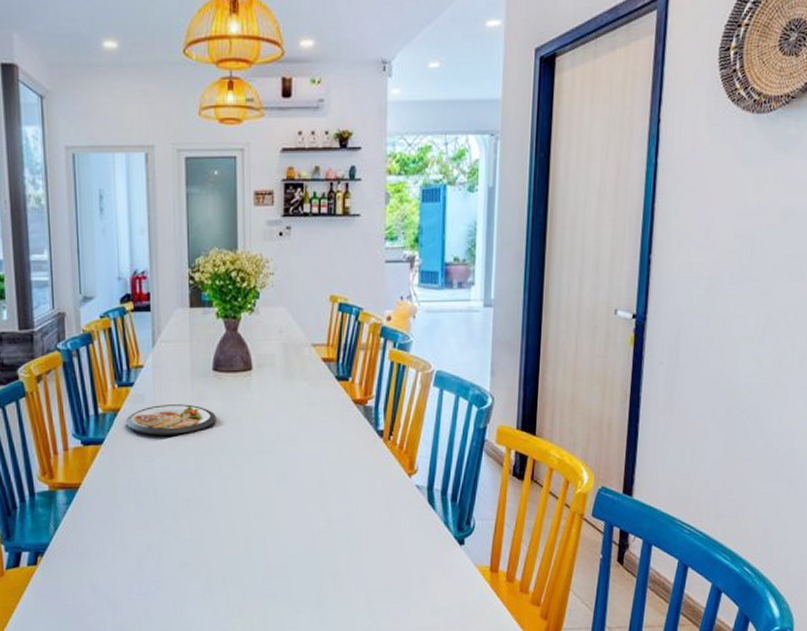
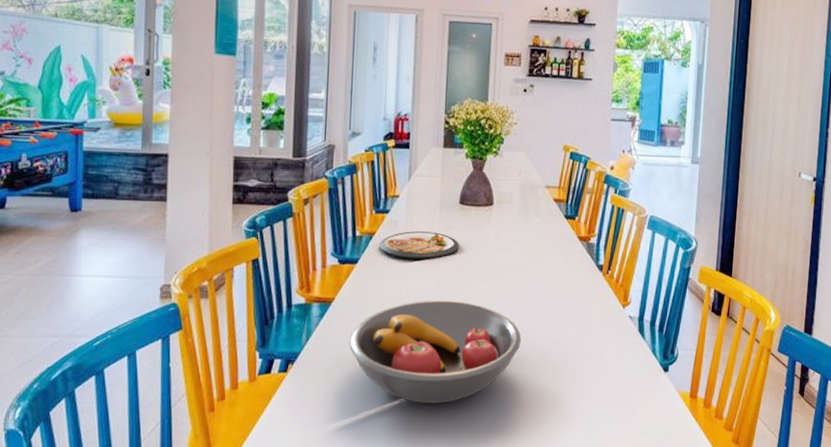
fruit bowl: none [102,479,294,591] -> present [349,300,522,403]

